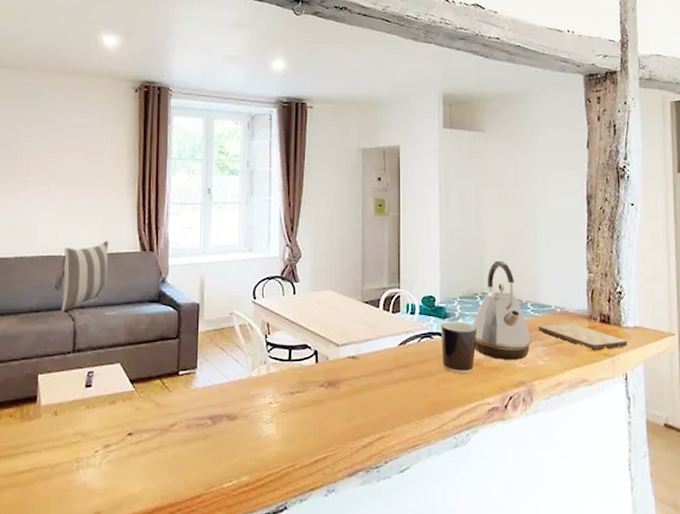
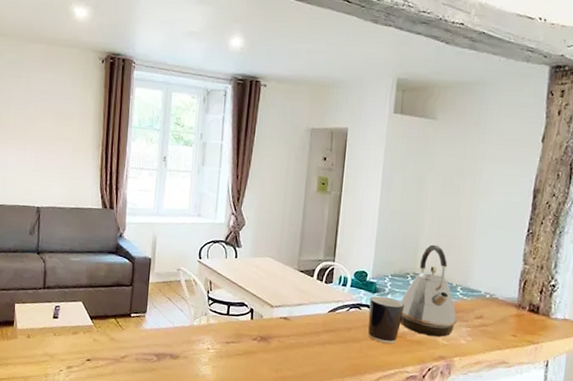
pillow: present [61,240,109,312] -> none [34,196,75,255]
cutting board: present [538,322,628,351] -> none [464,308,554,337]

